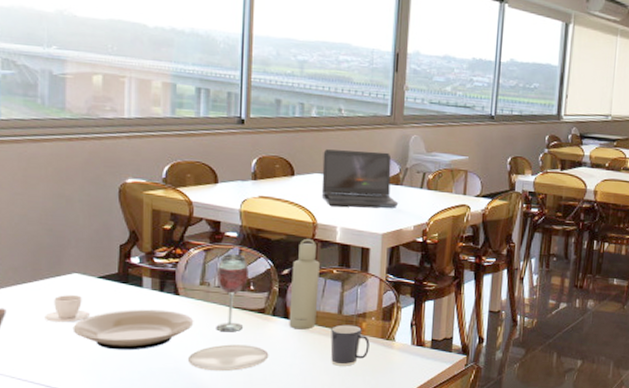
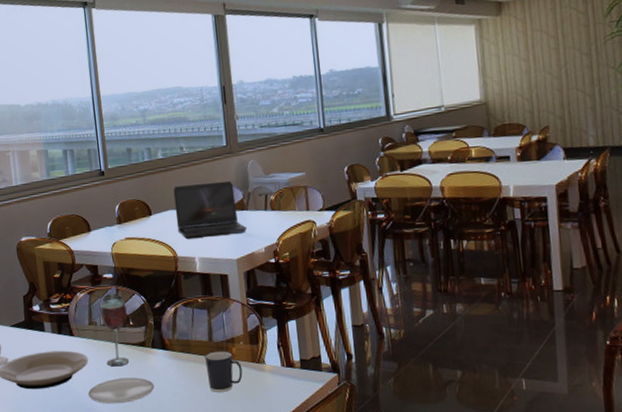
bottle: present [289,238,320,330] -> none [162,271,191,359]

